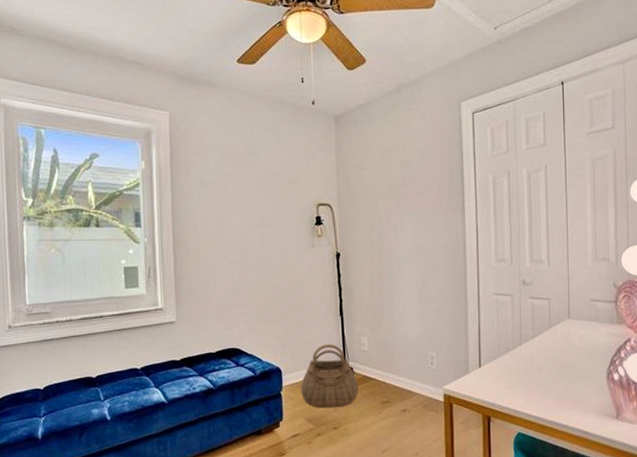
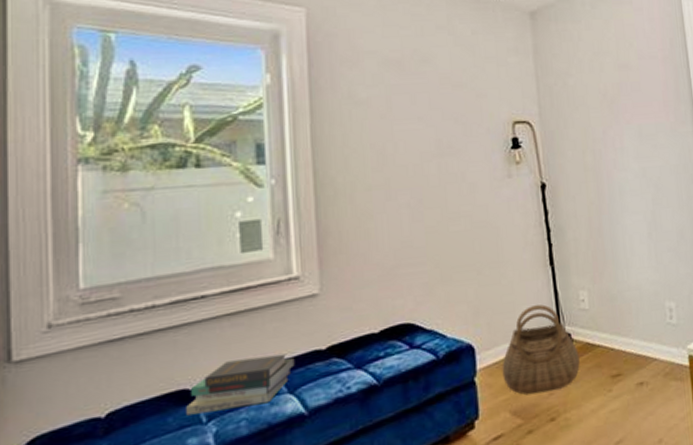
books: none [91,360,159,394] -> present [186,353,295,416]

